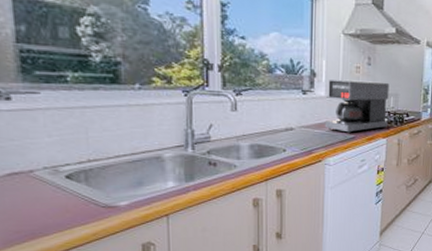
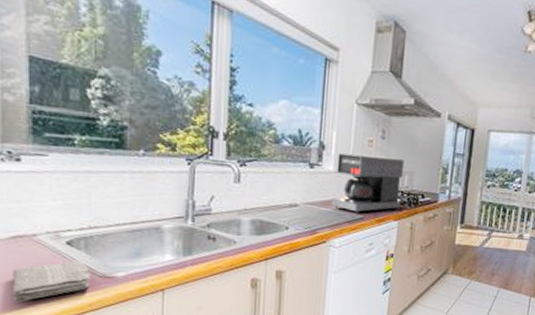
washcloth: none [10,192,93,237] -> present [12,260,90,302]

